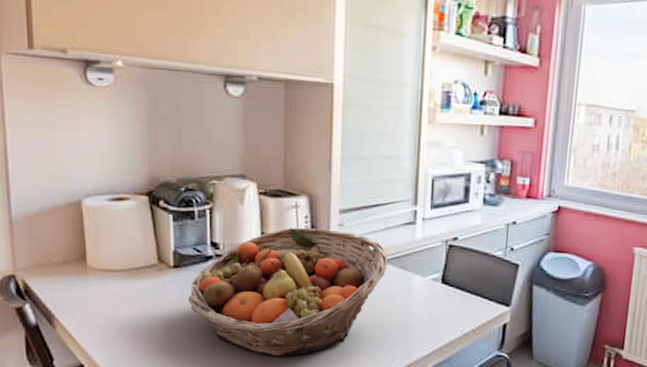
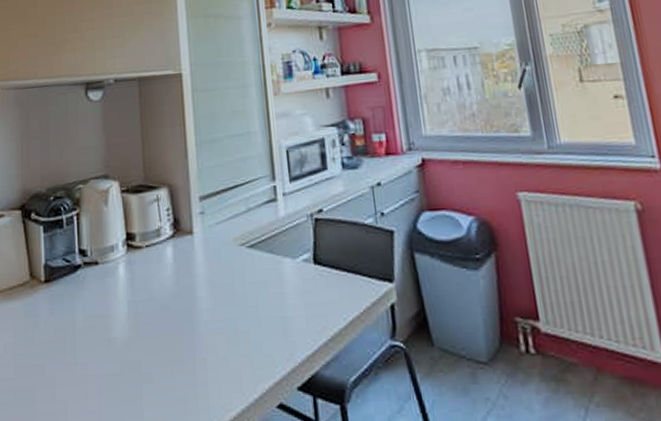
fruit basket: present [187,227,388,357] -> none [58,219,254,375]

